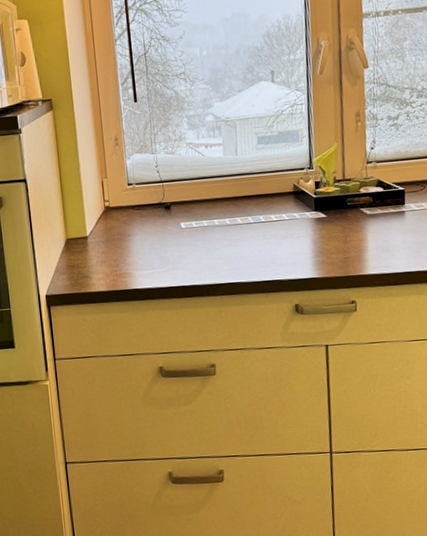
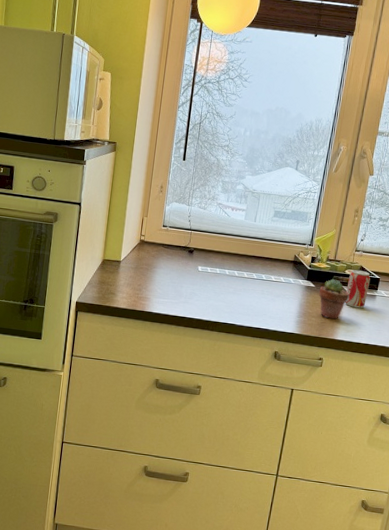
potted succulent: none [333,202,372,251] -> present [318,279,350,320]
beverage can: none [365,184,394,232] -> present [345,269,371,308]

